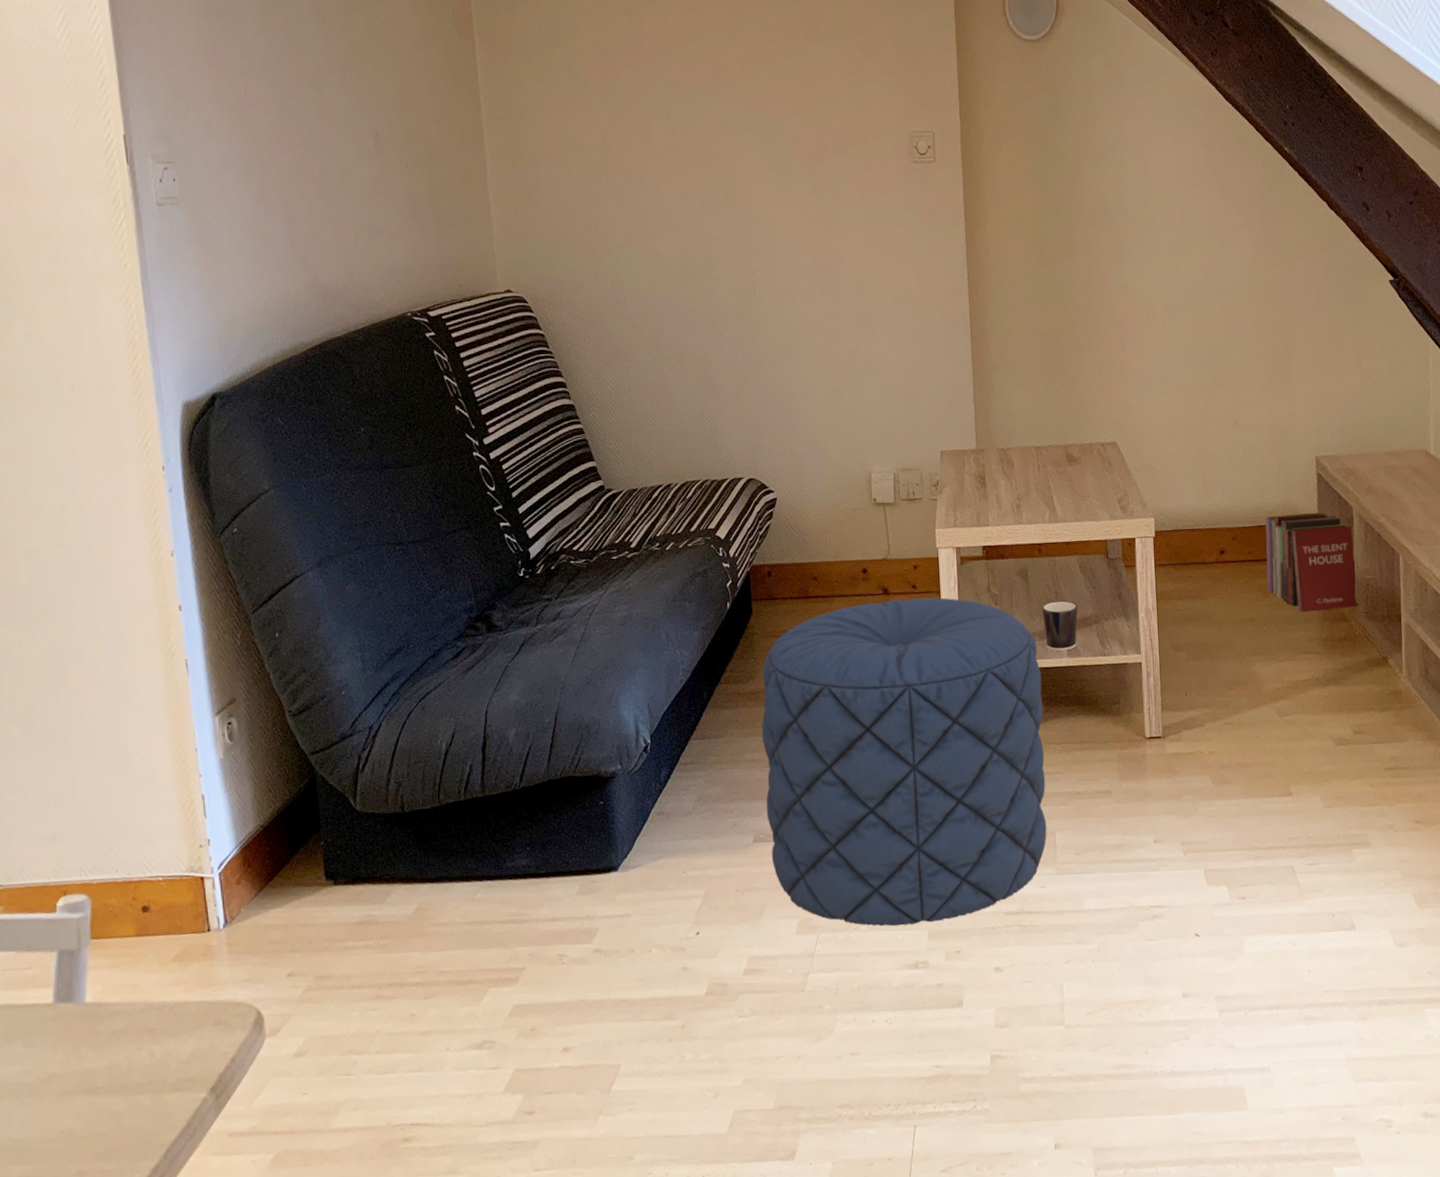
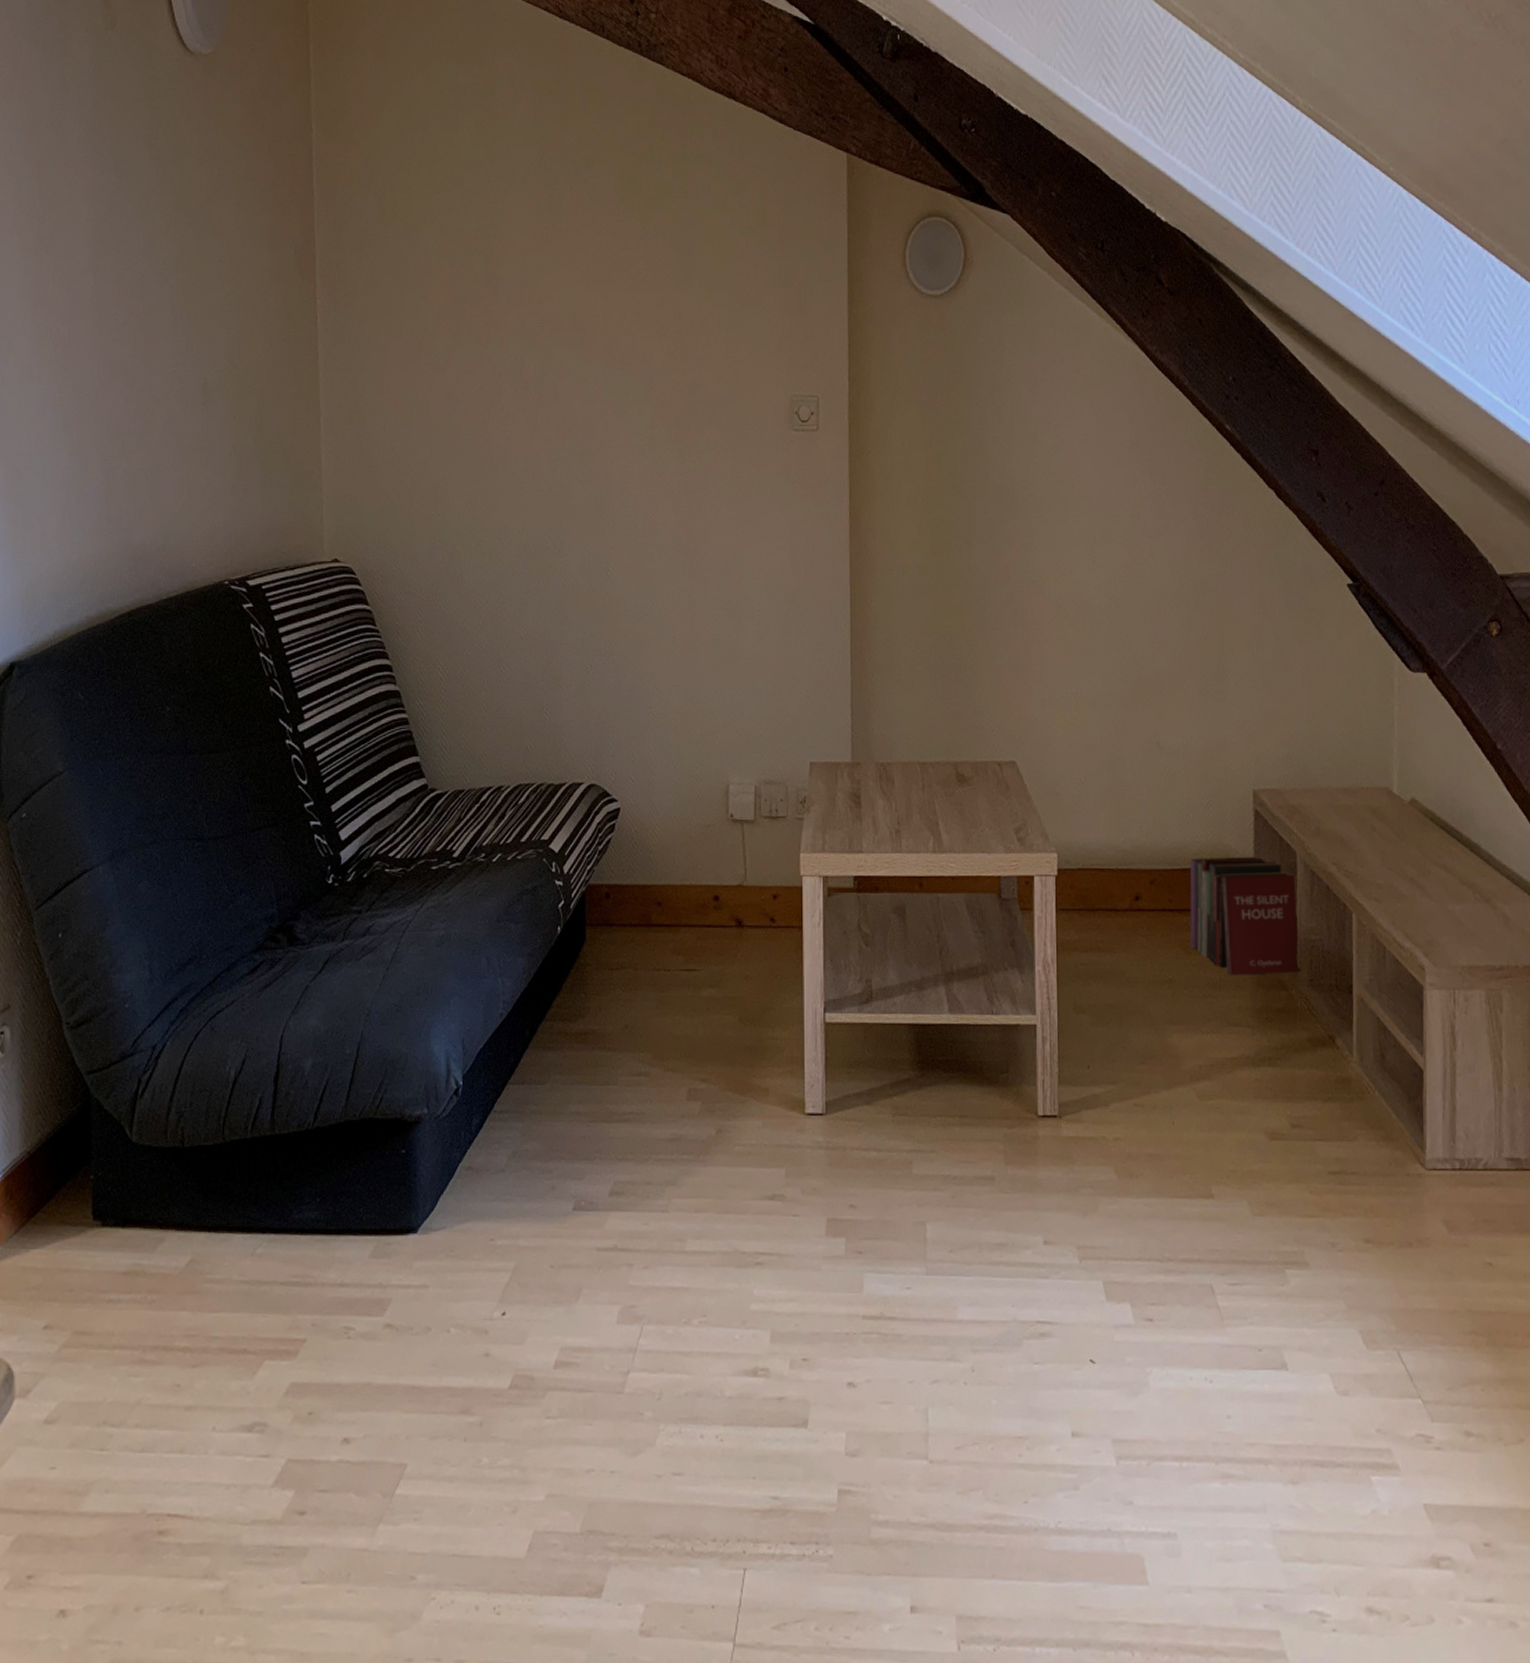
pouf: present [761,598,1047,926] -> none [588,933,917,1323]
mug: present [1042,600,1078,652] -> none [920,946,963,1006]

